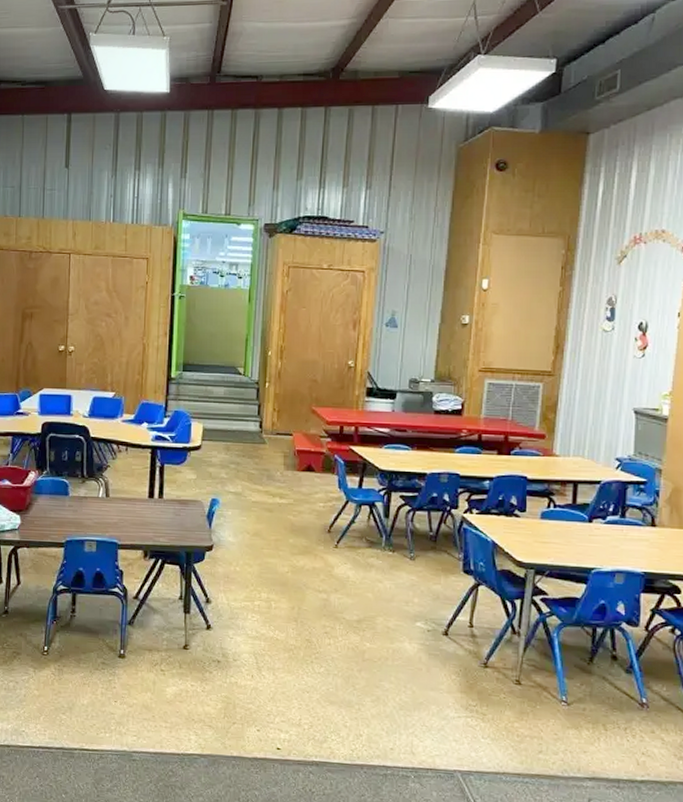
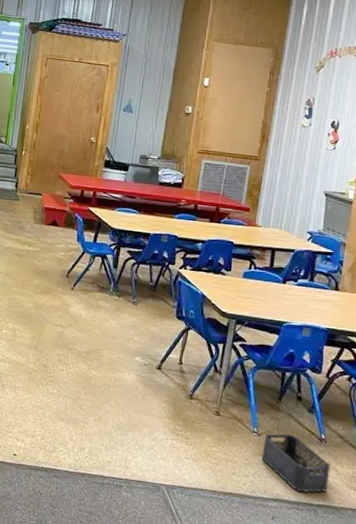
storage bin: none [573,700,654,768] -> present [261,433,330,493]

